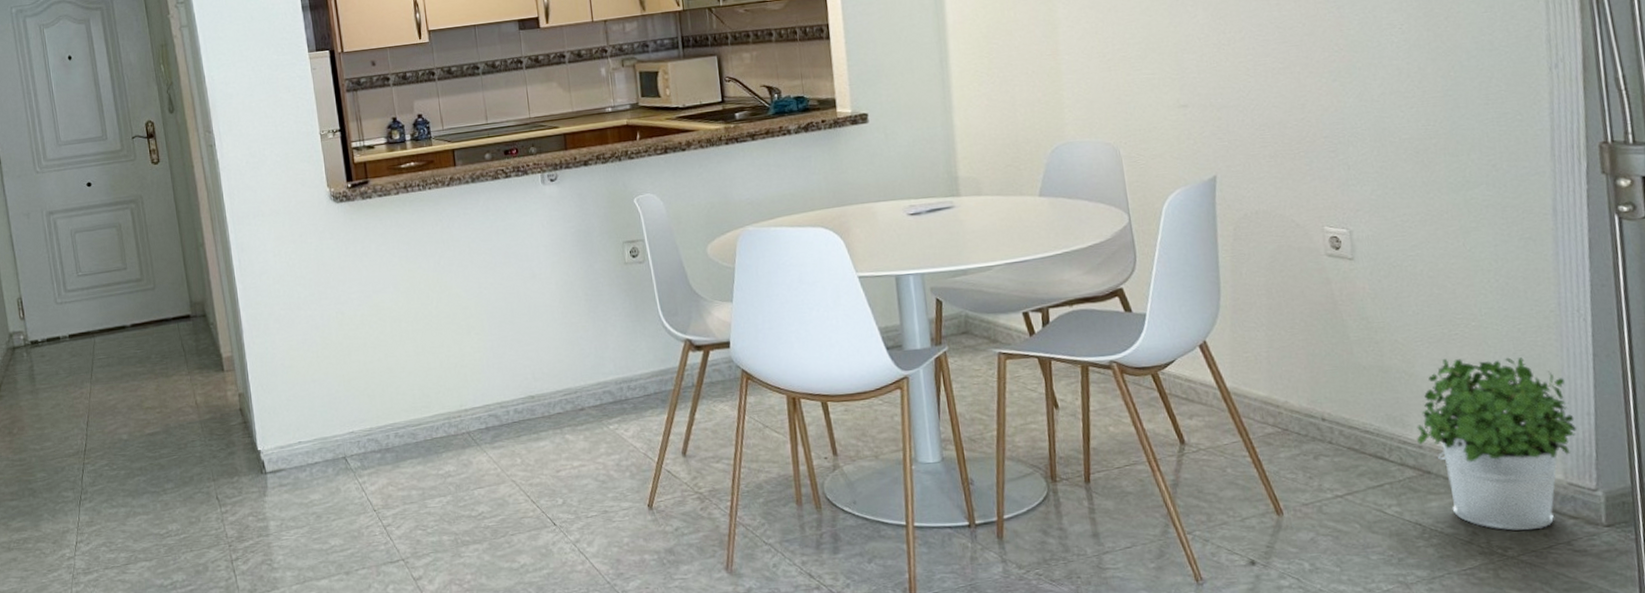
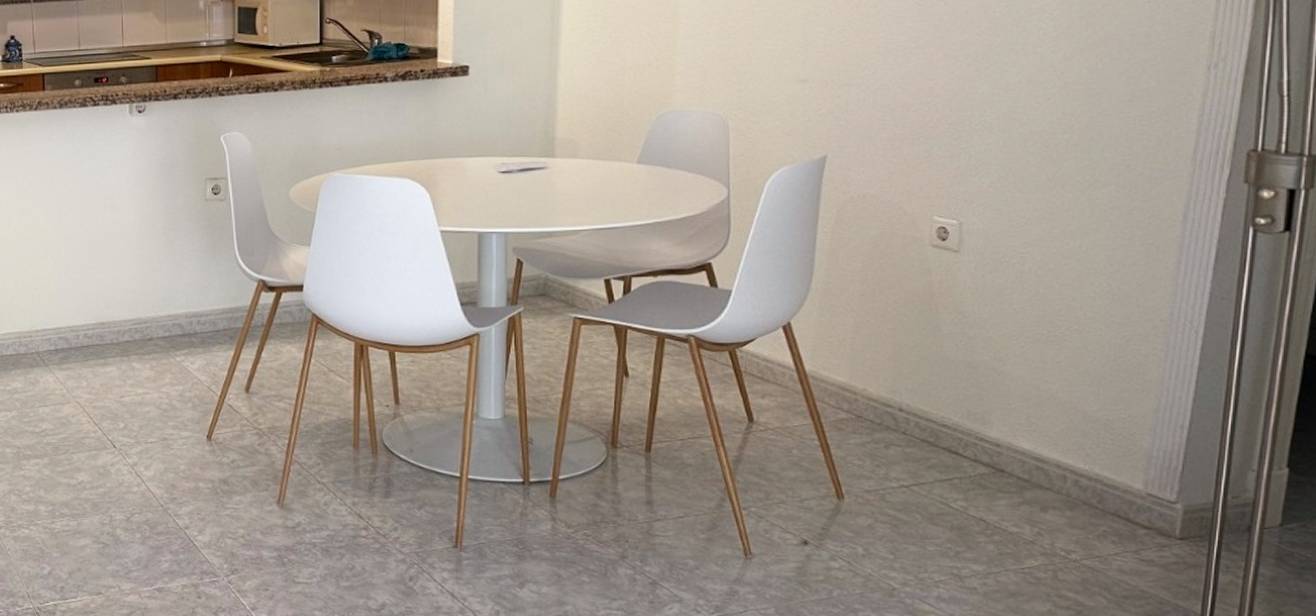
potted plant: present [1416,357,1577,531] -> none [996,360,1166,536]

